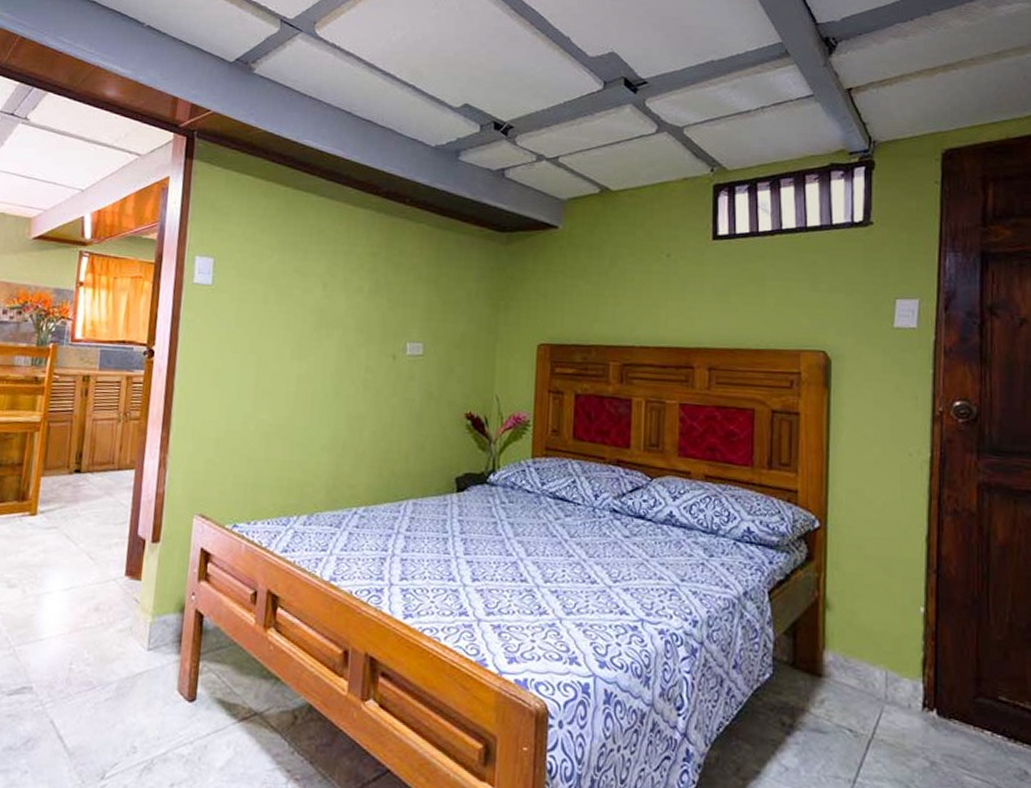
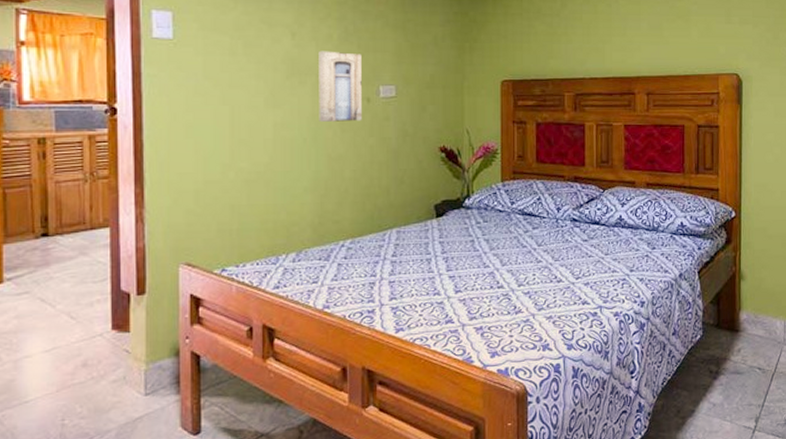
wall art: none [342,302,391,379] -> present [319,51,362,122]

